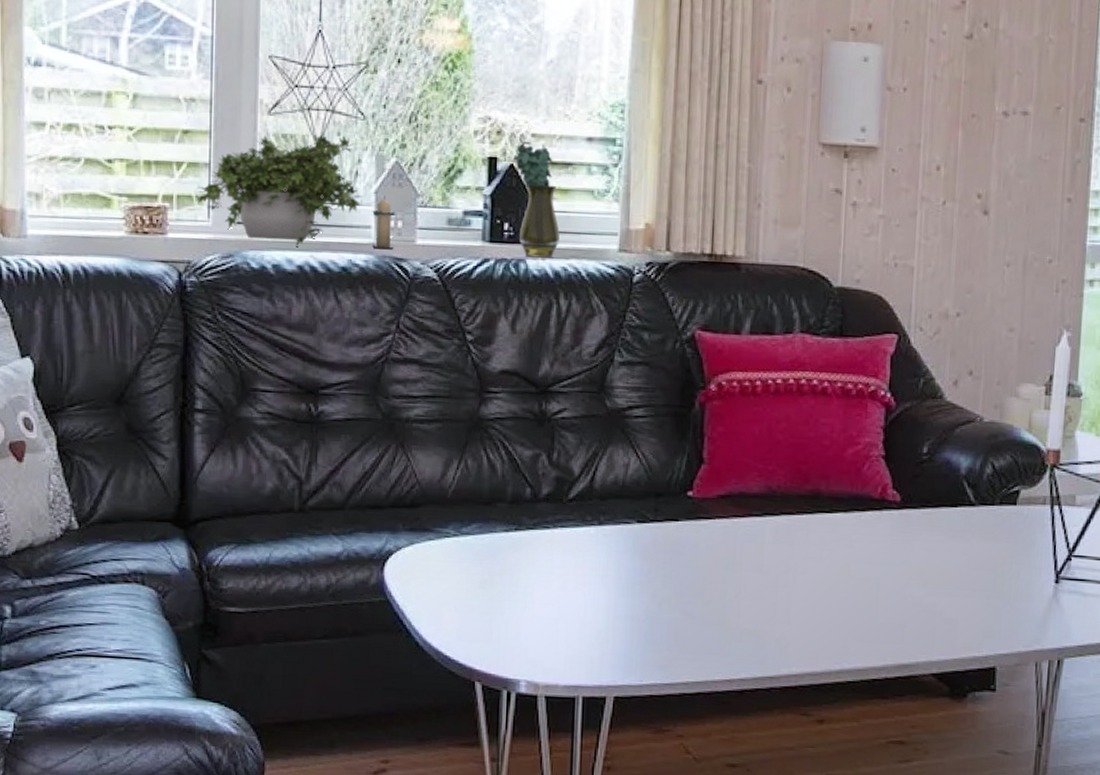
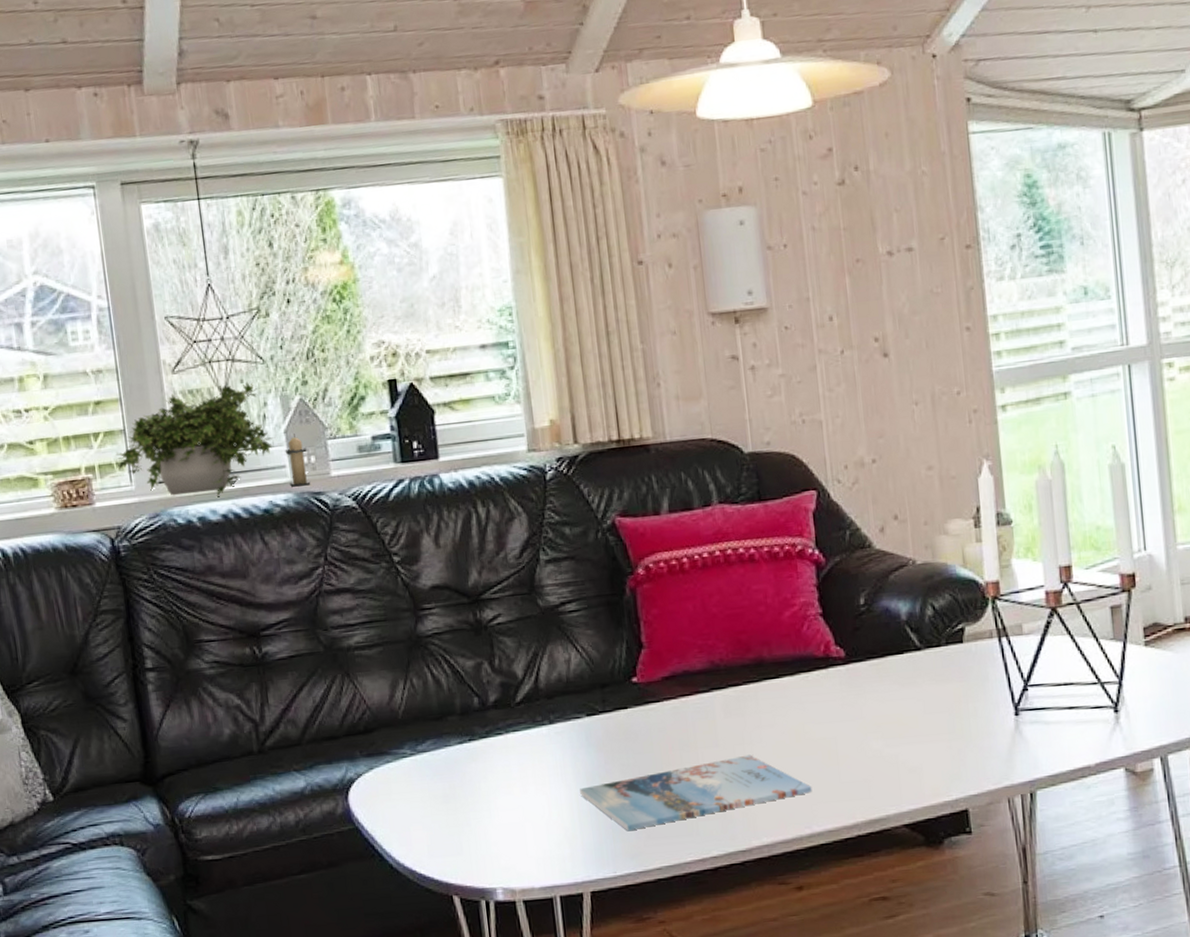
vase: present [512,138,560,258] -> none [411,356,469,472]
magazine: none [619,583,848,642] -> present [580,754,813,831]

